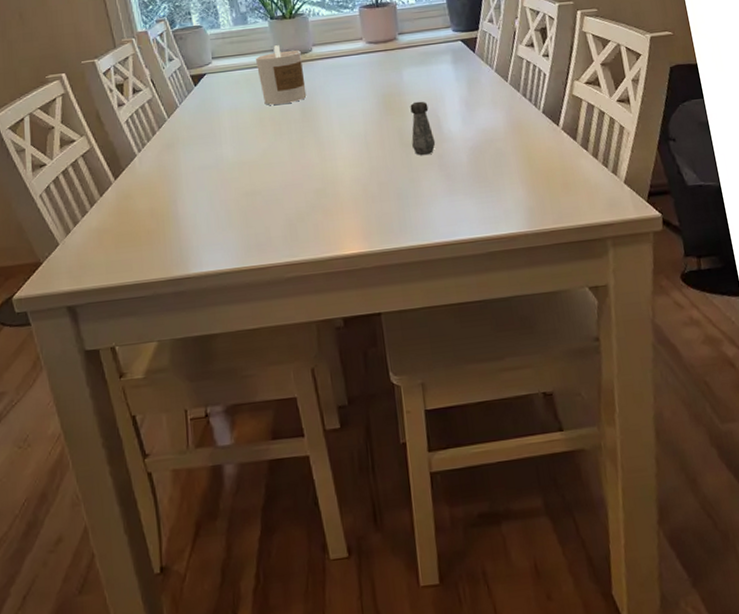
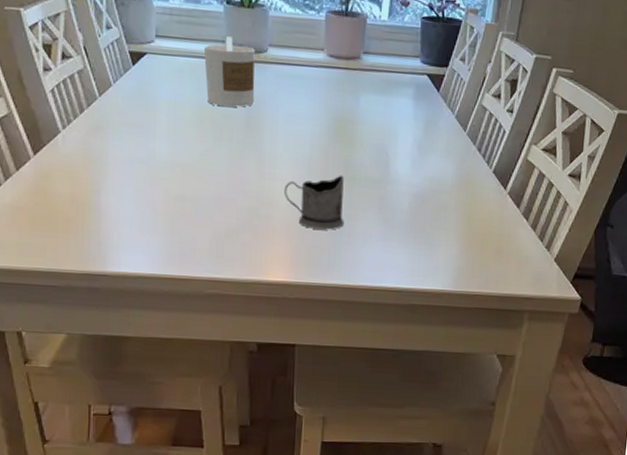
tea glass holder: none [346,143,409,198] -> present [284,175,344,230]
salt shaker: present [410,101,436,155] -> none [356,133,380,193]

